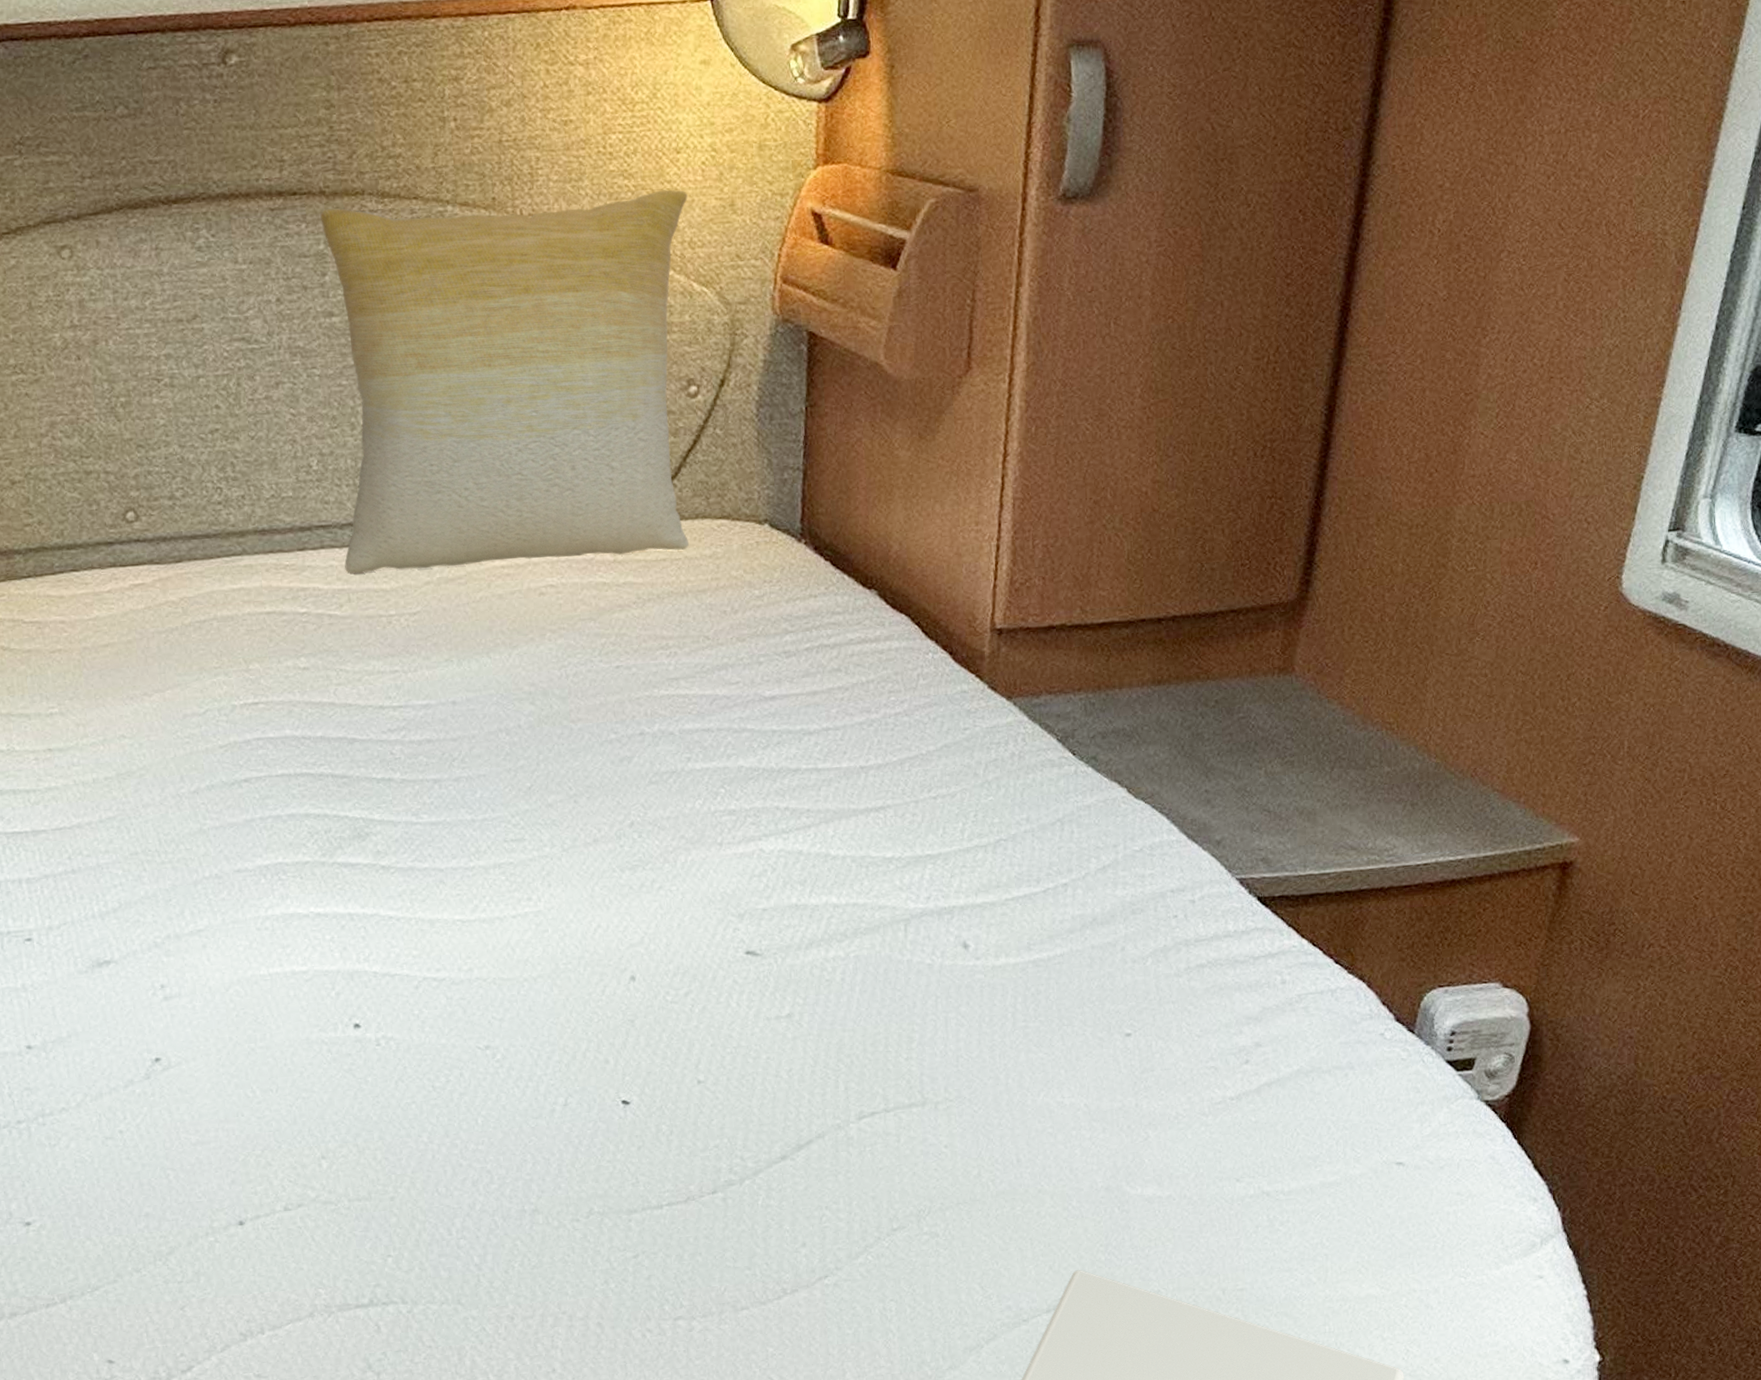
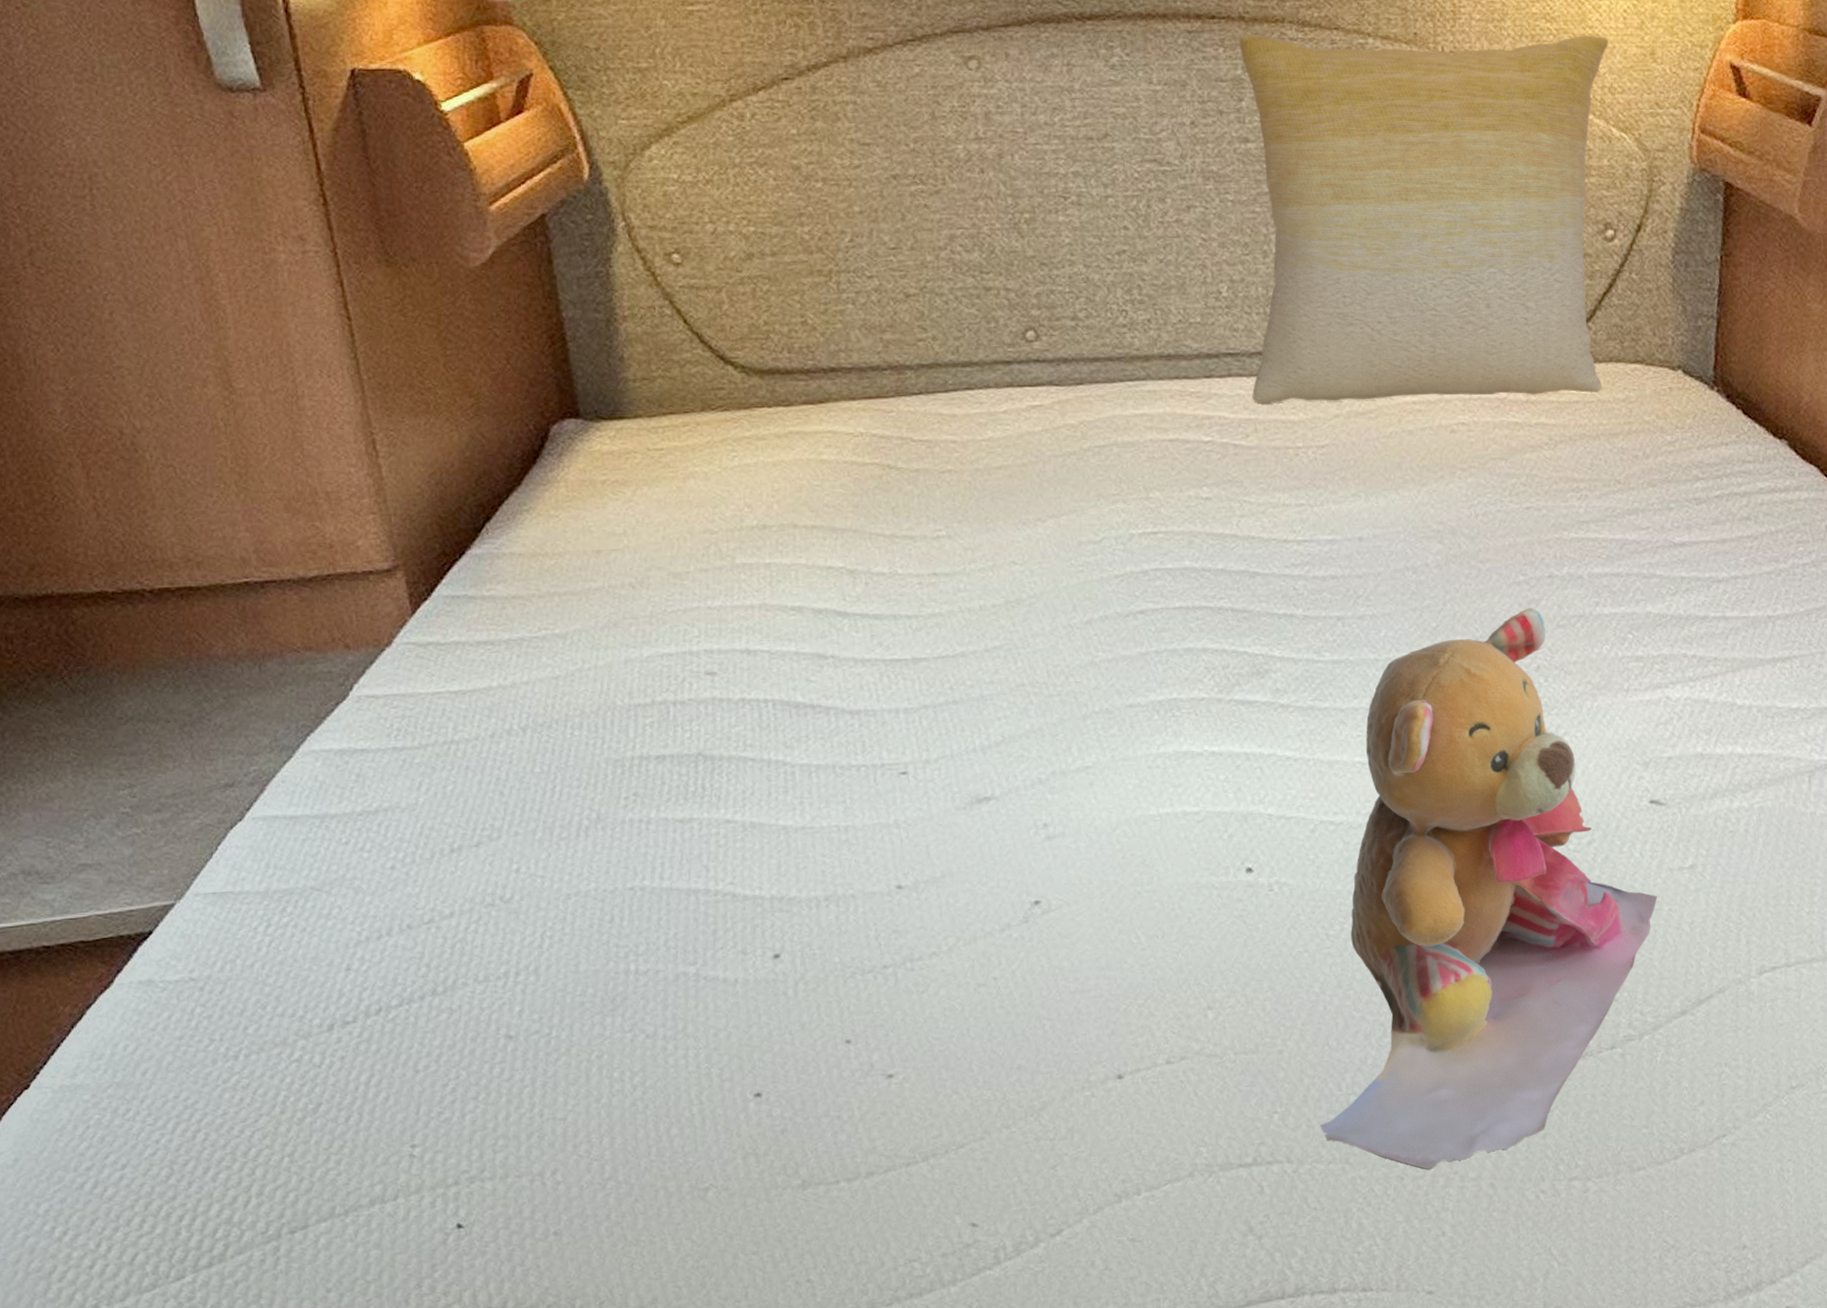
teddy bear: none [432,765,756,1310] -> present [1320,608,1658,1169]

